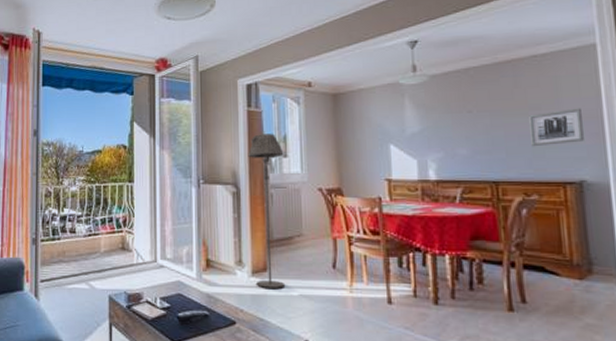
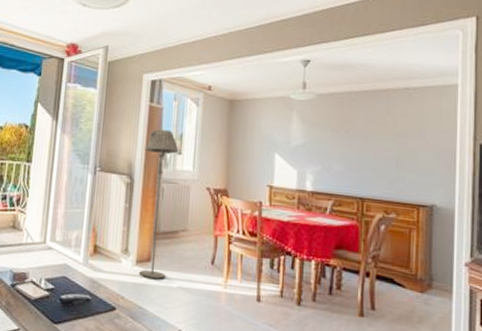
wall art: present [529,108,584,147] -> none [395,139,439,171]

